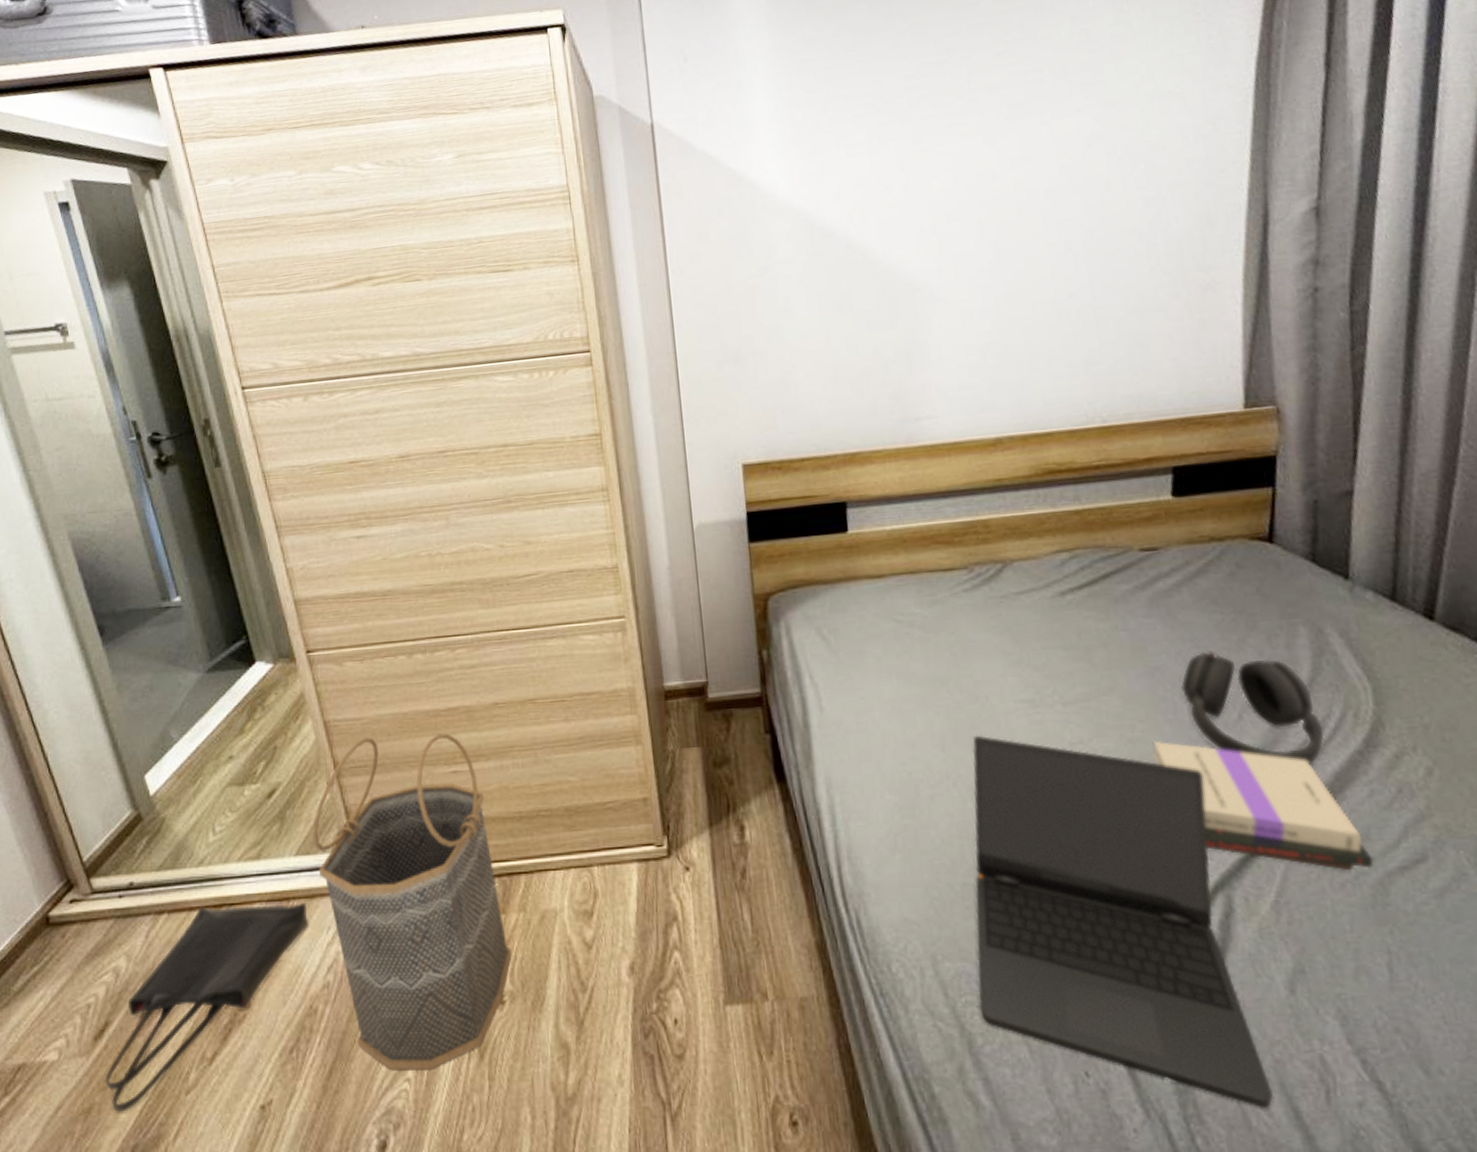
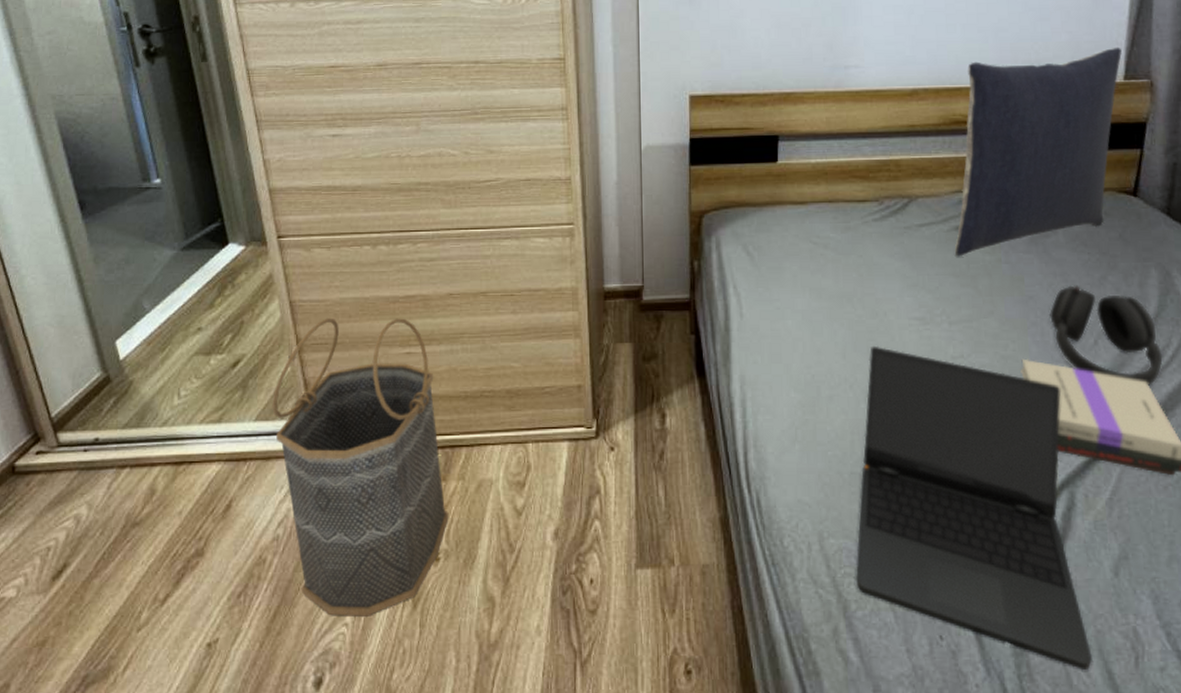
tote bag: present [105,903,308,1112] -> none [60,463,263,645]
pillow: none [1057,371,1239,626] -> present [954,47,1122,257]

